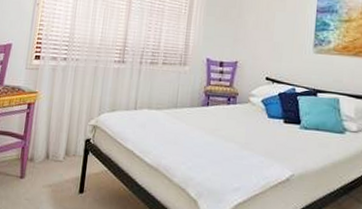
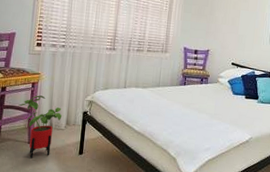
house plant: none [11,118,61,198] -> present [18,95,62,159]

